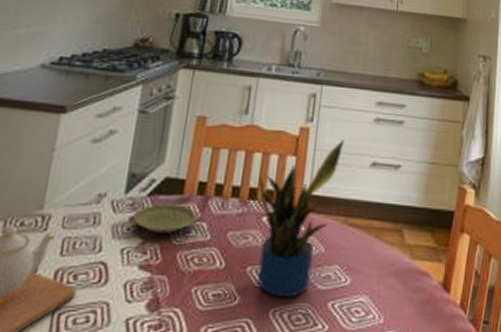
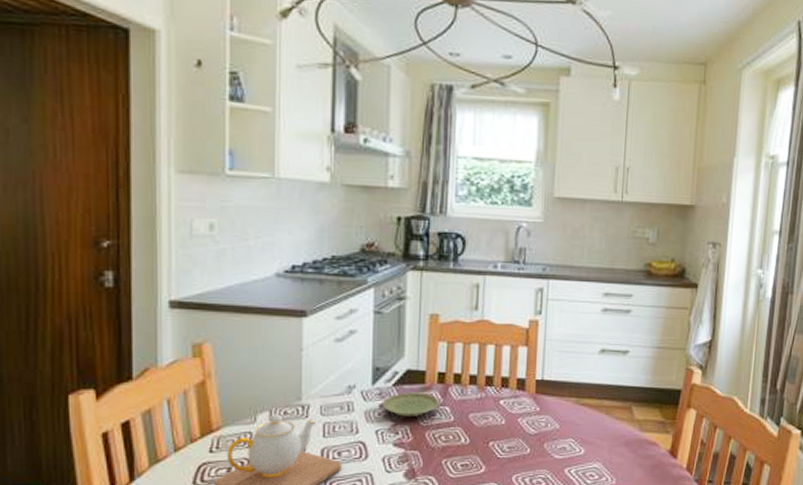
potted plant: present [257,139,345,298] -> none [494,329,573,466]

